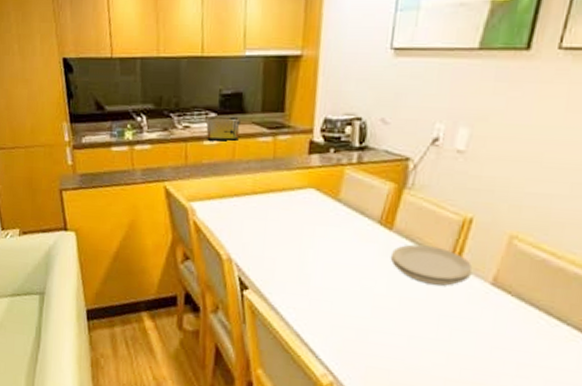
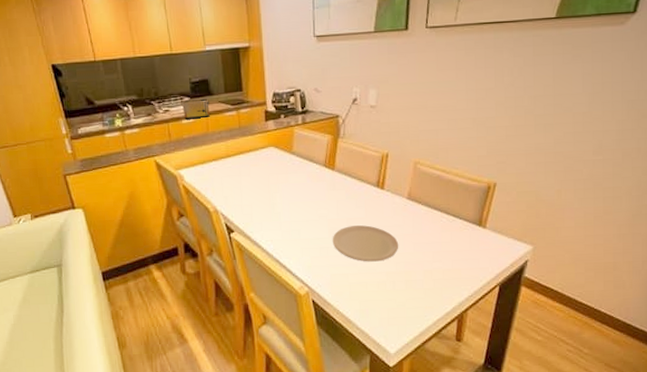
plate: none [374,307,469,362] -> present [332,225,399,262]
plate: present [390,244,473,286] -> none [336,177,394,206]

